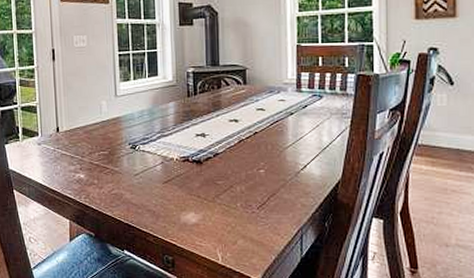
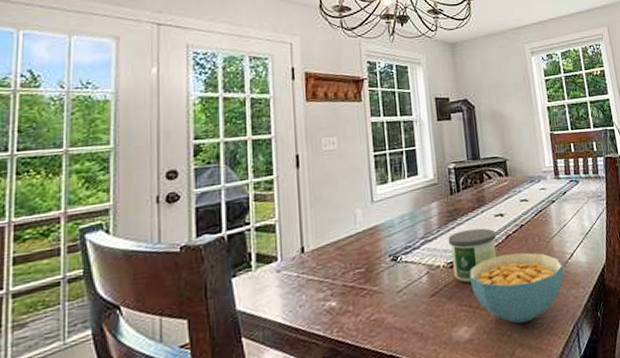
candle: none [182,130,229,177] -> present [448,228,497,283]
cereal bowl: none [200,157,294,219] -> present [469,252,564,324]

